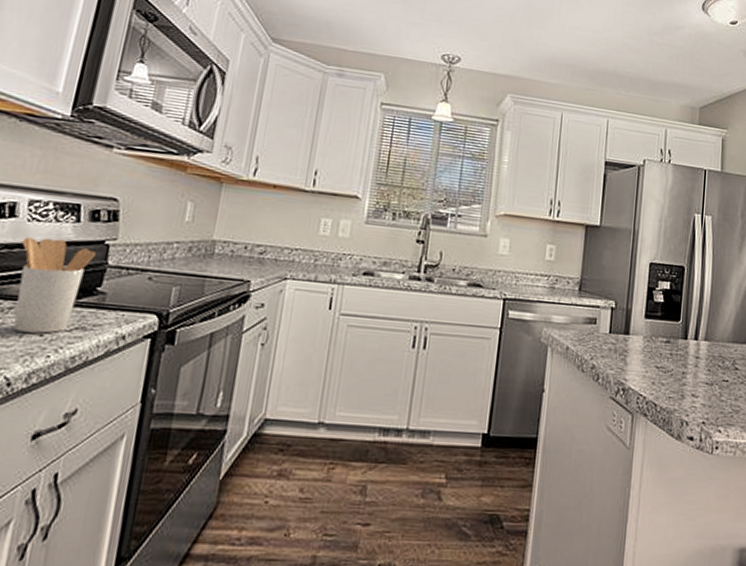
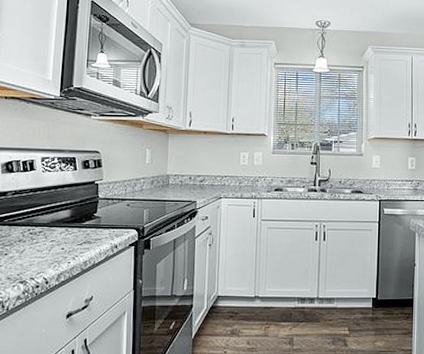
utensil holder: present [13,236,96,334] -> none [42,182,90,247]

